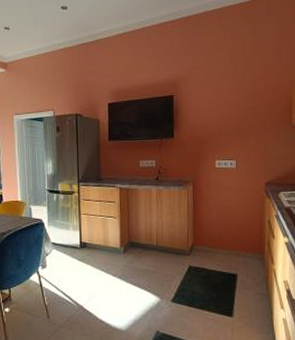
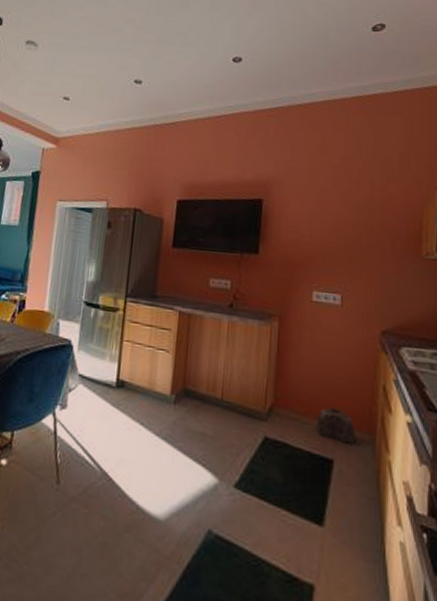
bag: none [223,240,251,262] -> present [316,408,356,444]

